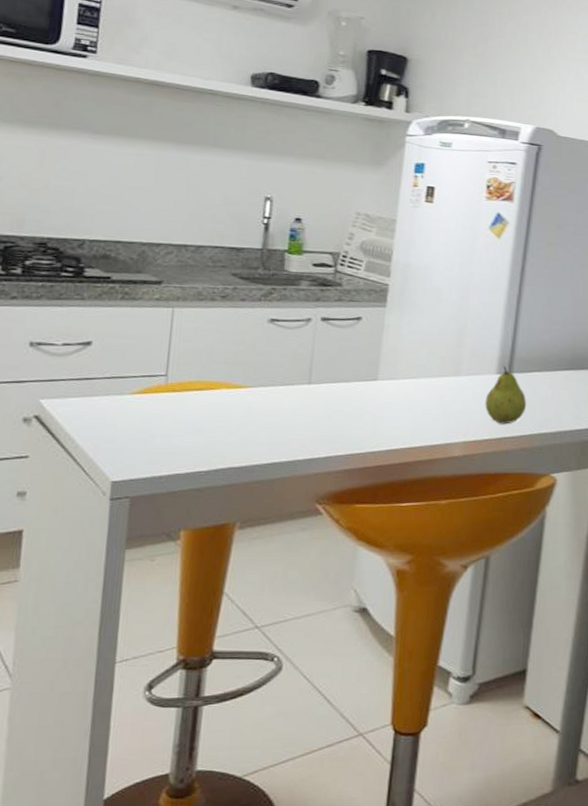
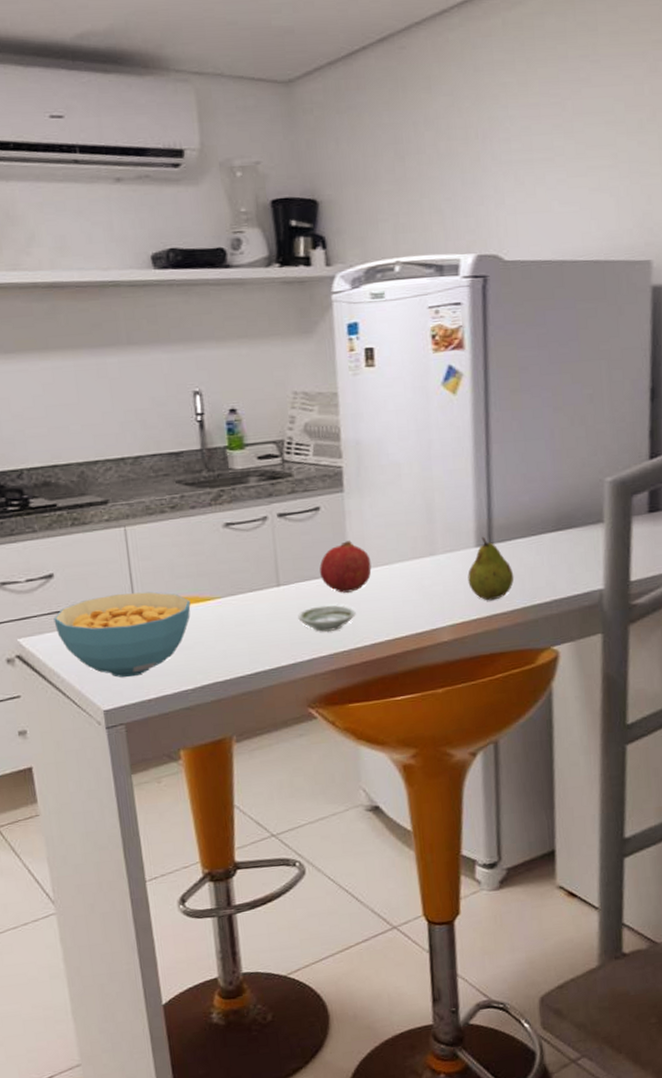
cereal bowl: none [81,369,222,452] -> present [53,591,191,678]
saucer: none [322,407,378,434] -> present [298,605,356,633]
fruit: none [351,352,400,399] -> present [319,541,372,593]

